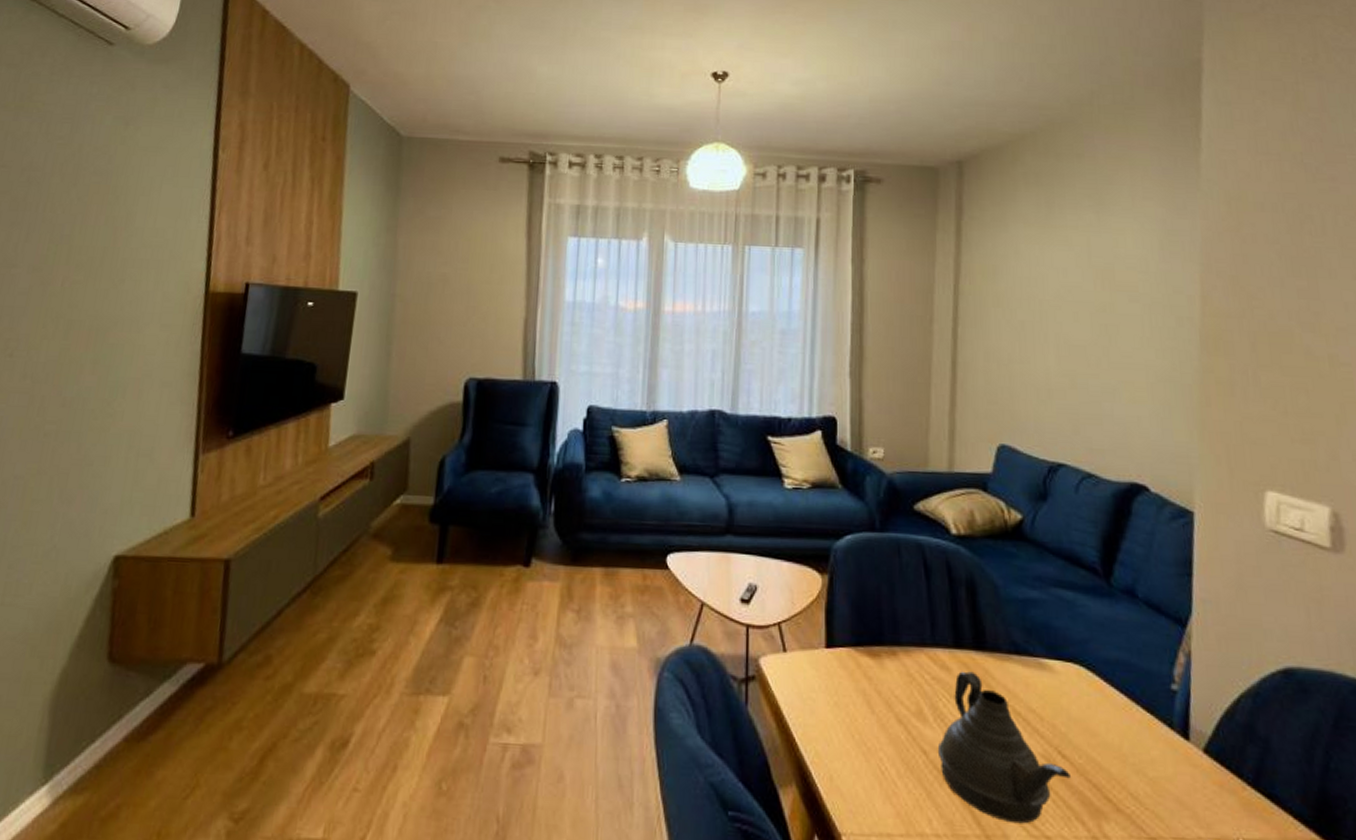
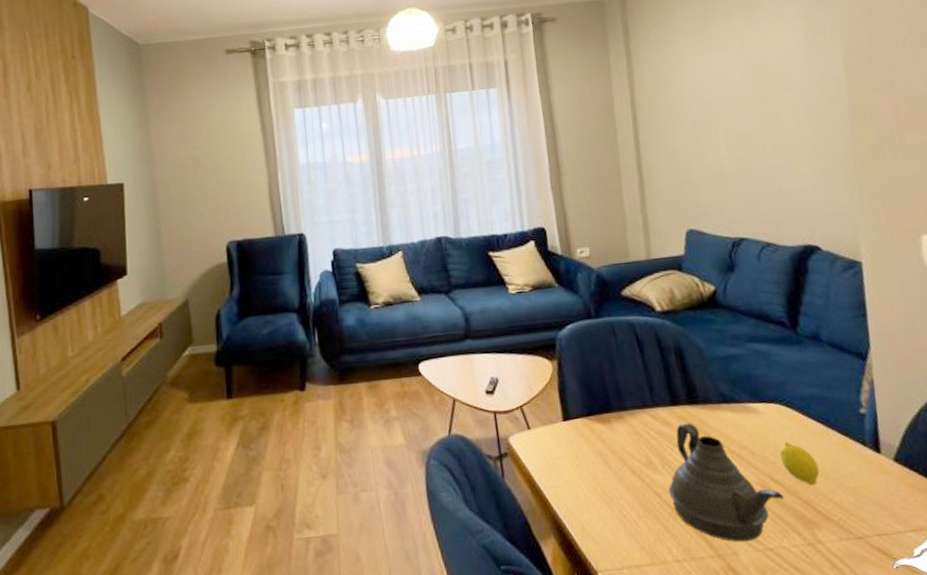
fruit: none [1072,711,1116,768] -> present [780,442,820,486]

